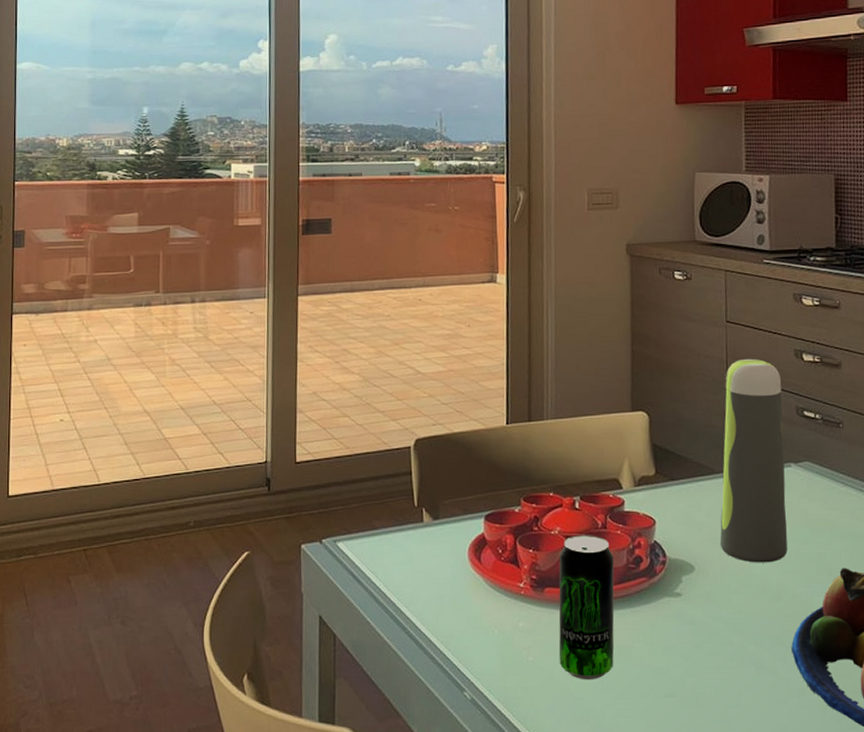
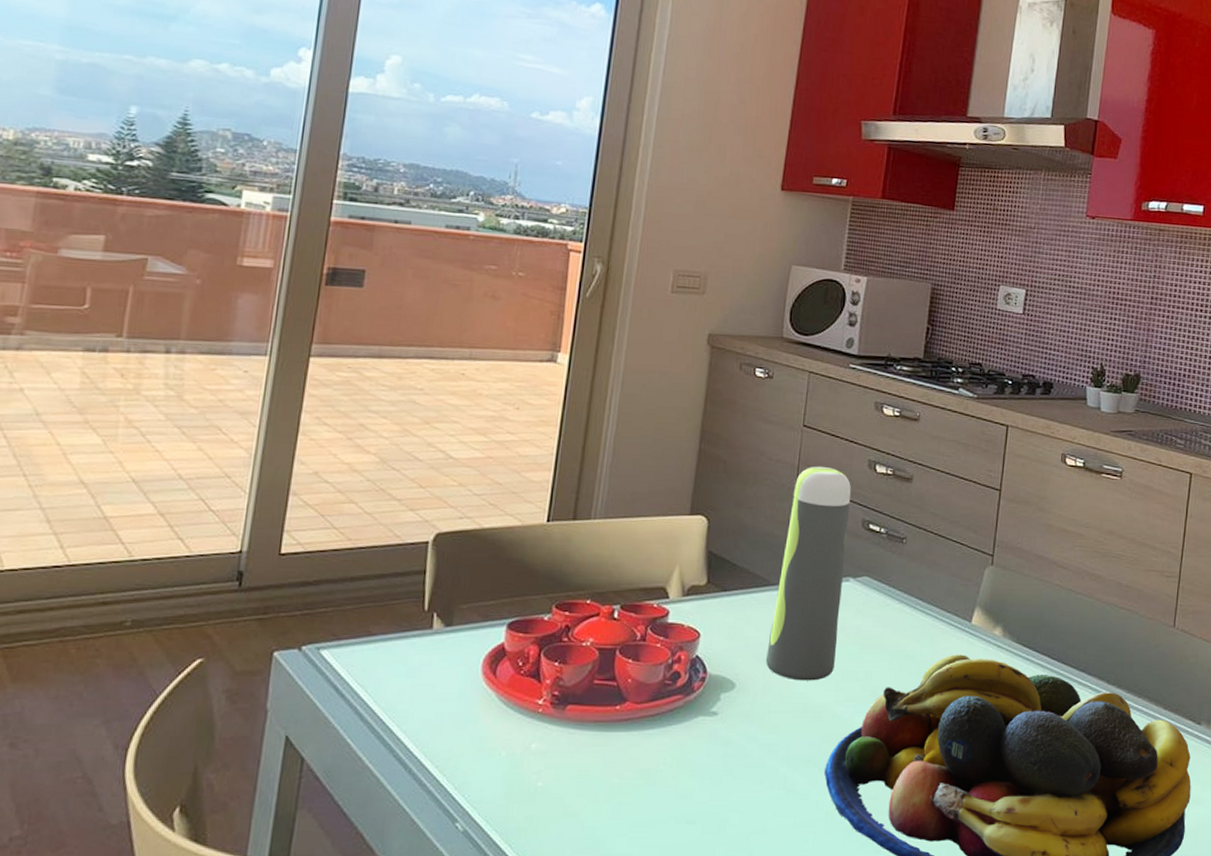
beverage can: present [558,535,615,680] -> none [572,647,650,807]

